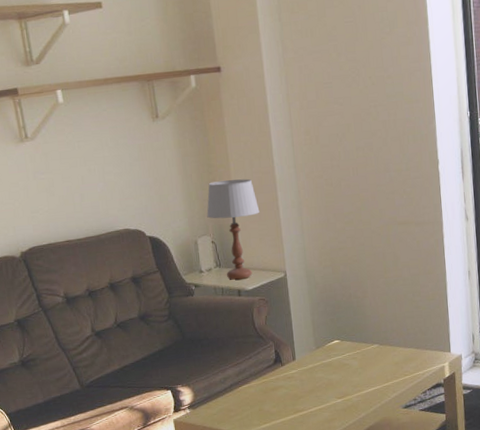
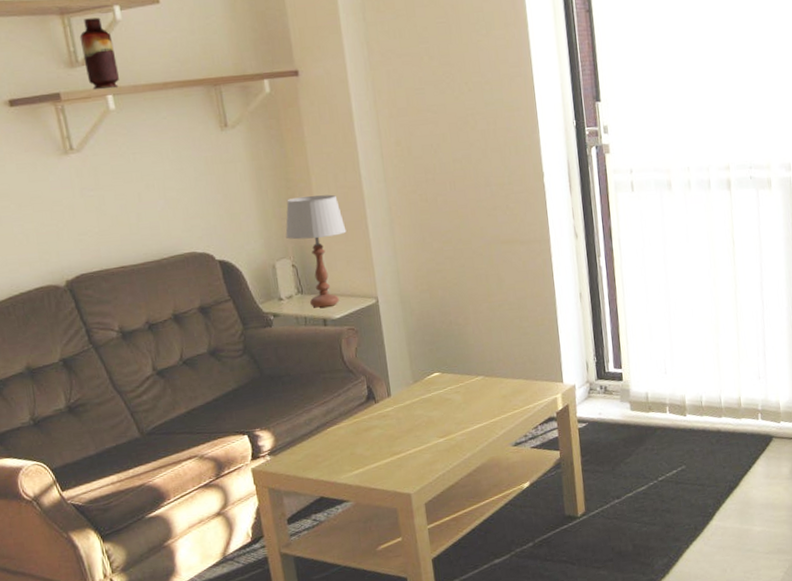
vase: none [34,21,67,86] -> present [79,17,119,90]

